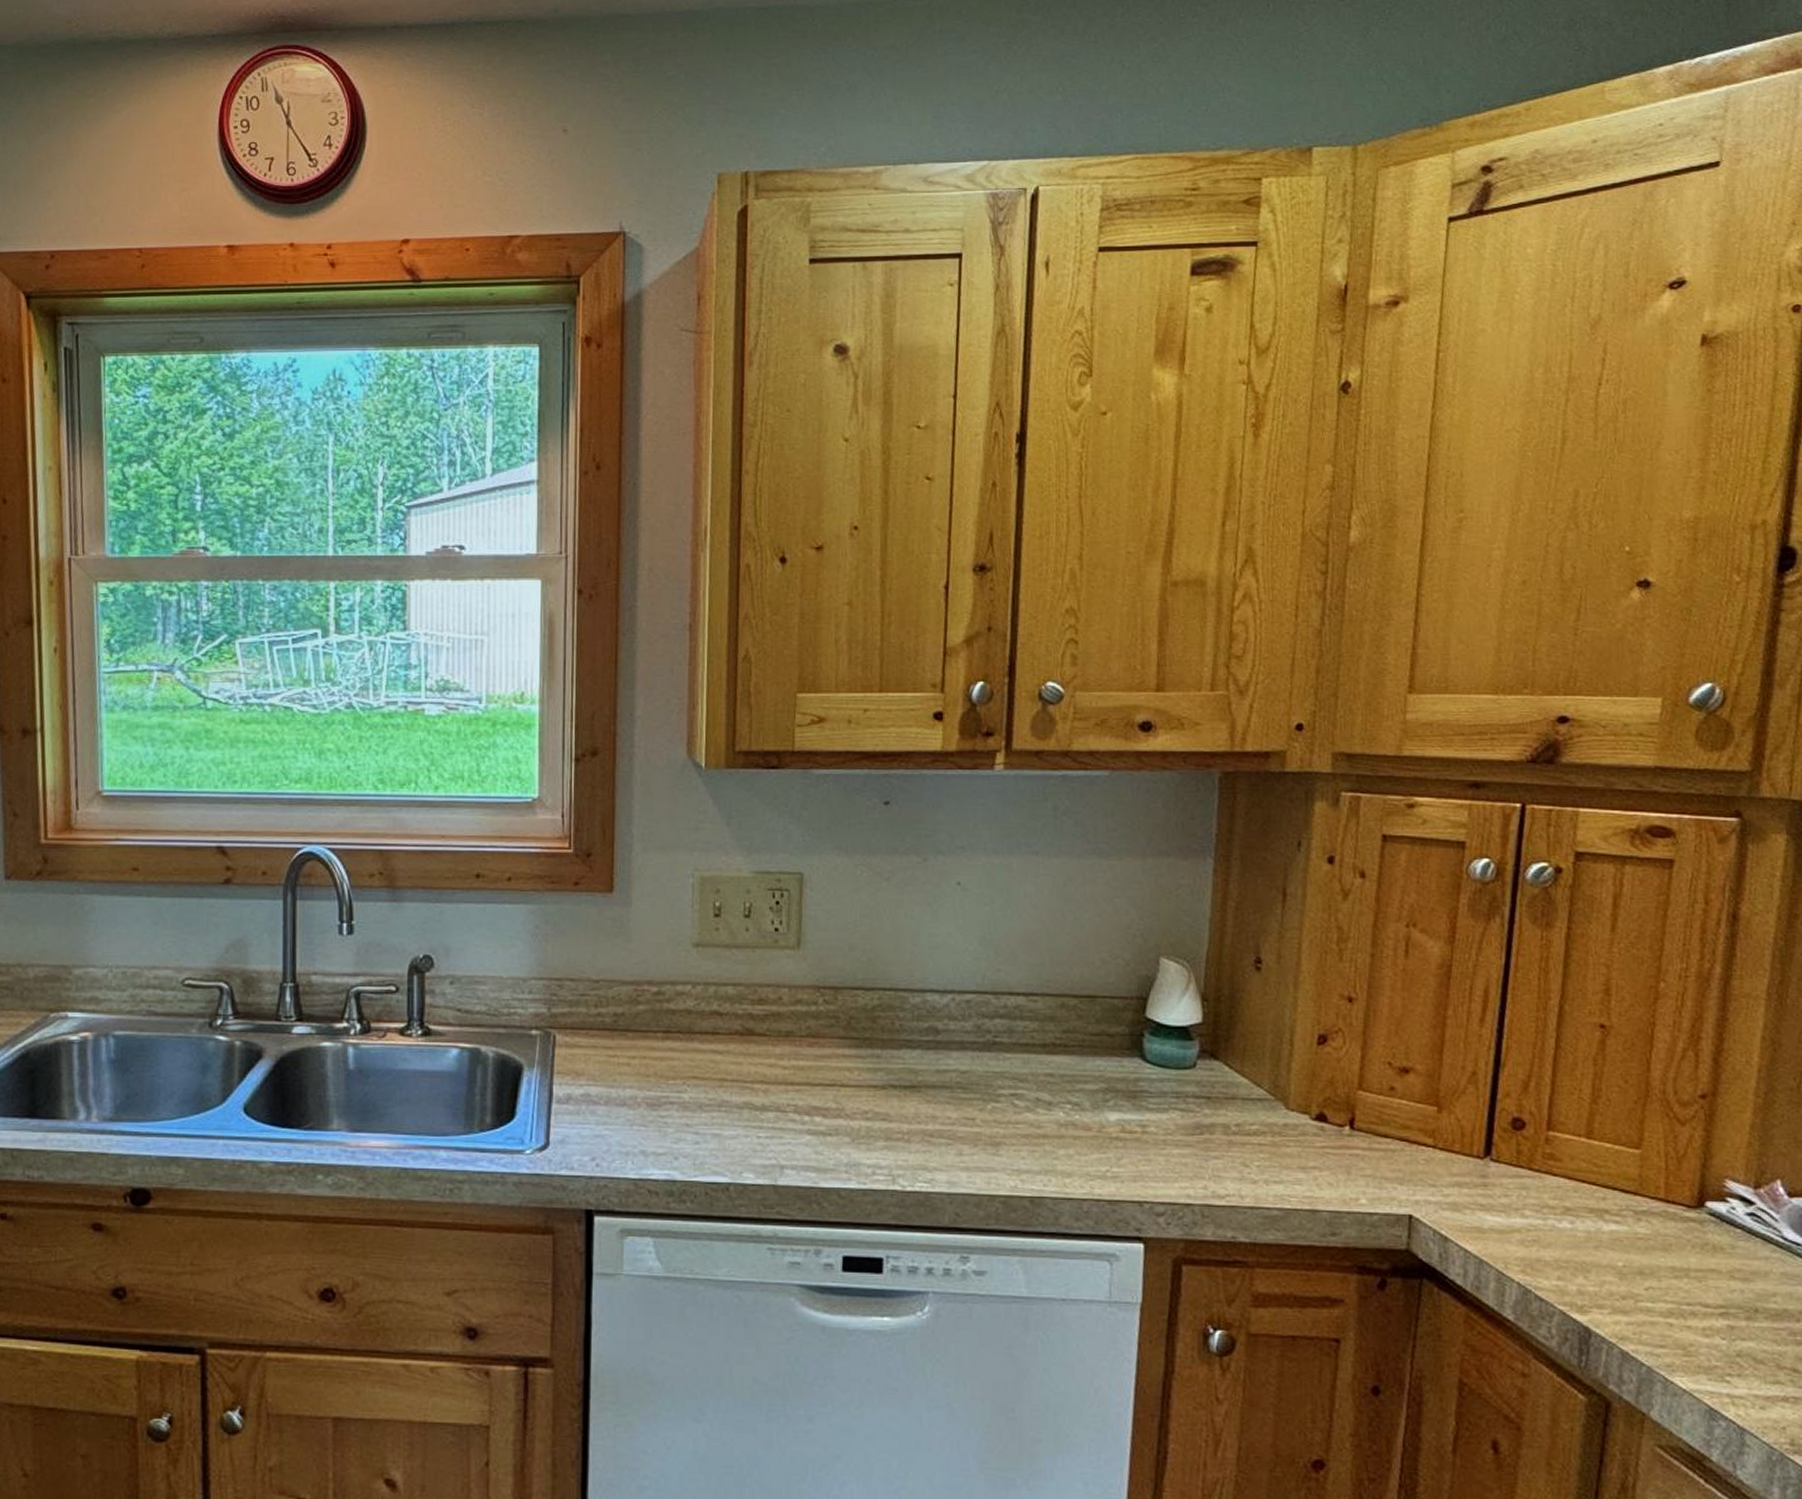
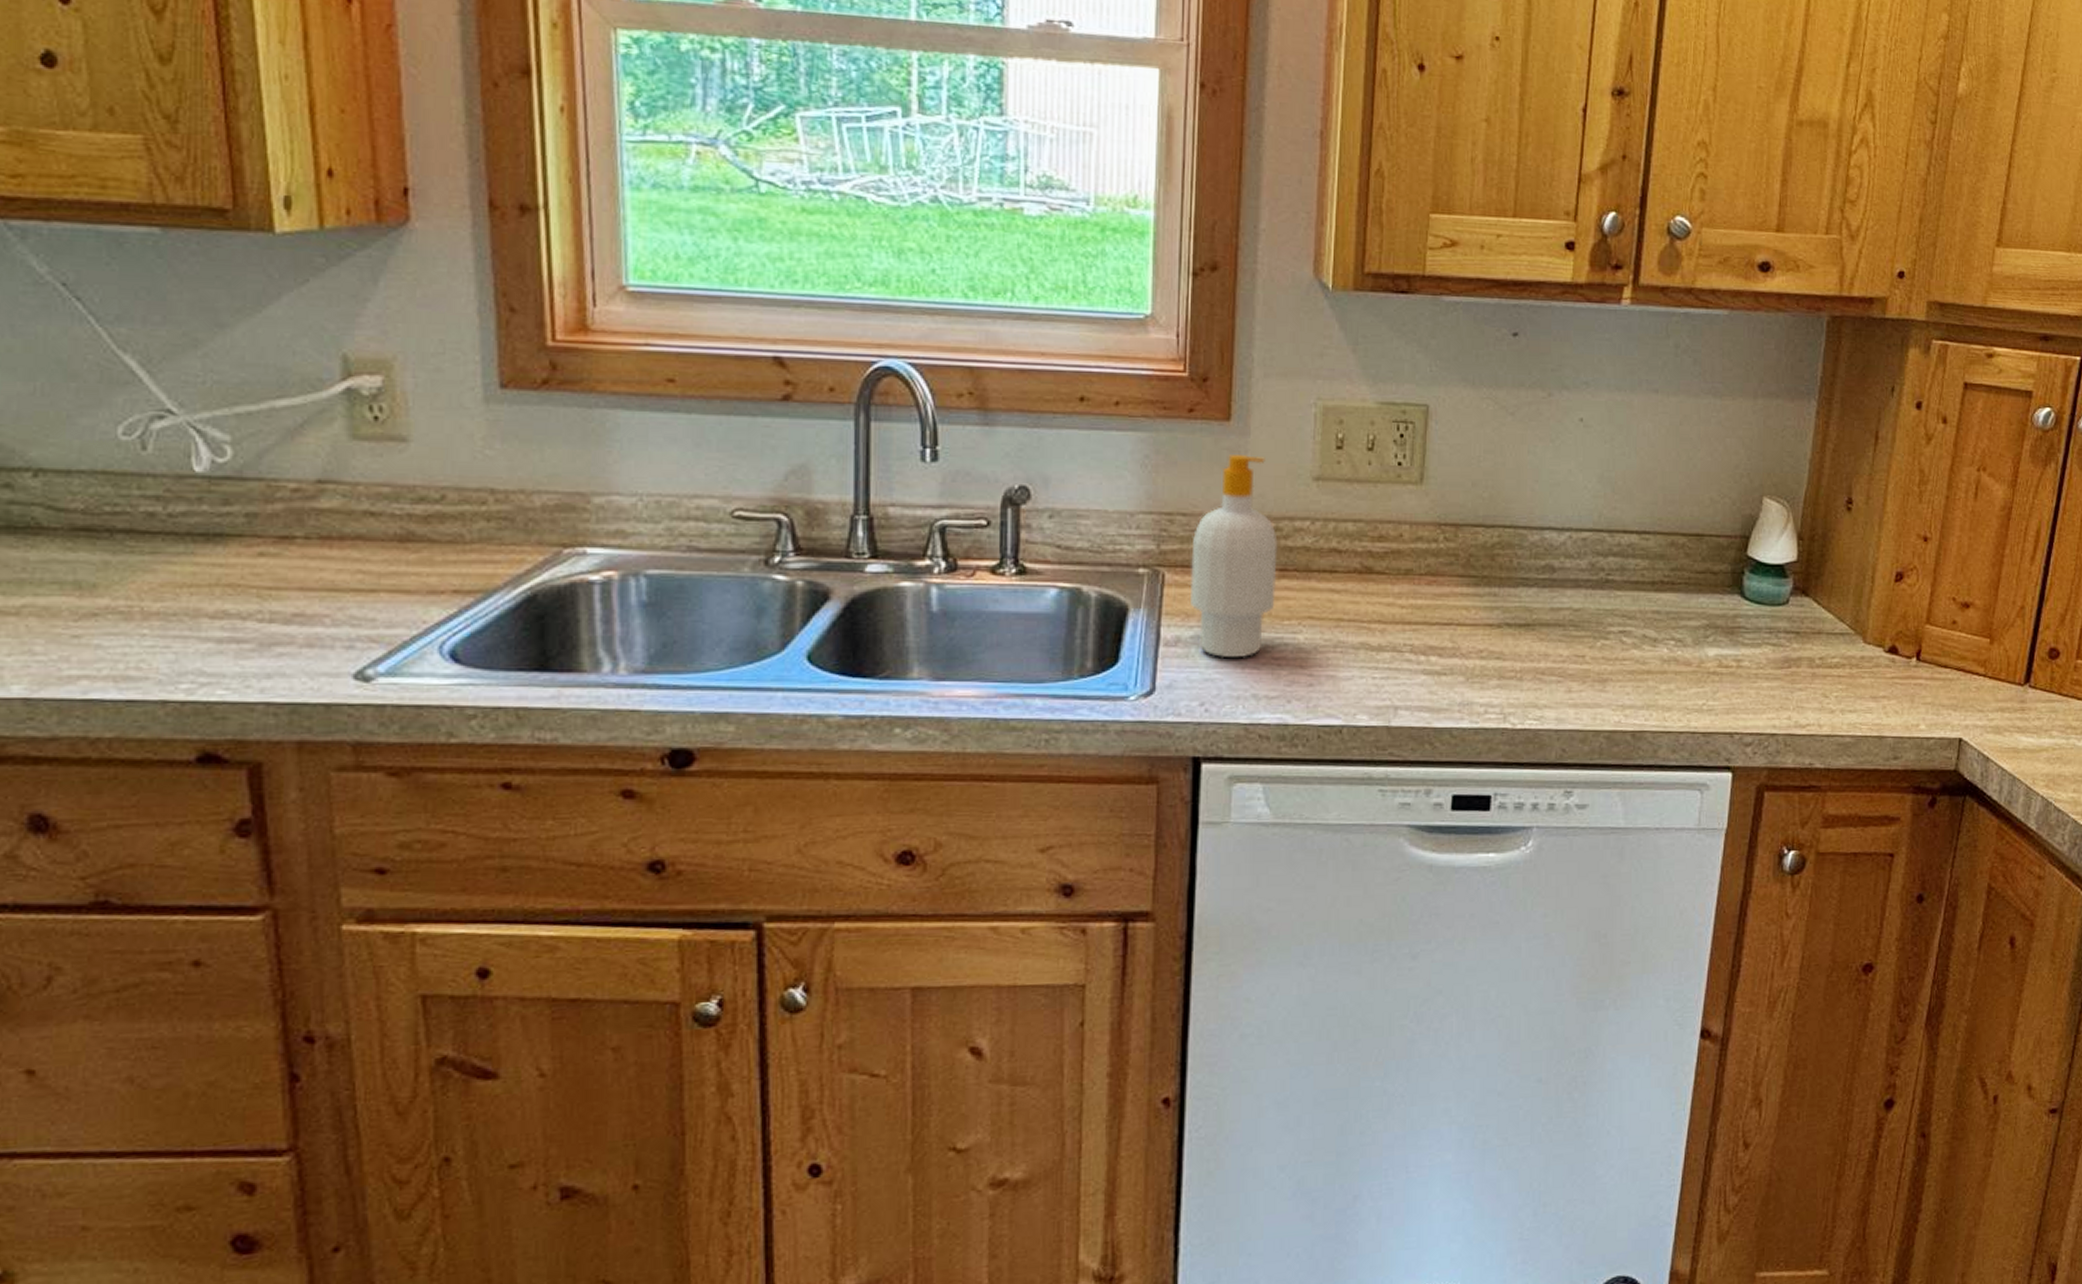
soap bottle: none [579,924,661,1116] -> present [1189,455,1278,658]

